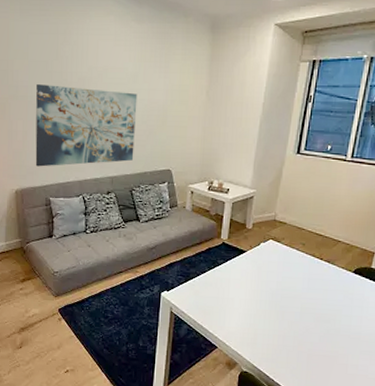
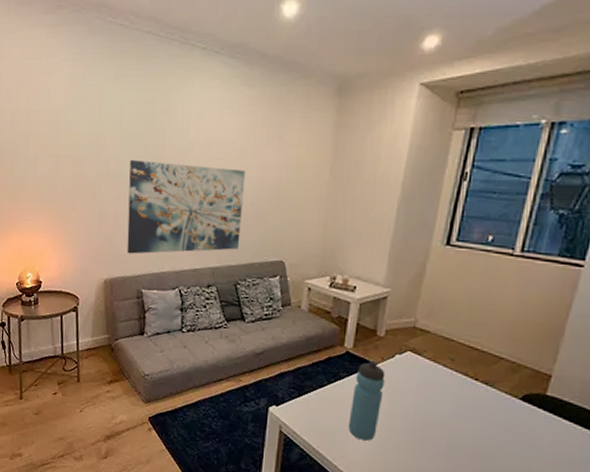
water bottle: none [225,249,253,314] -> present [348,361,386,441]

